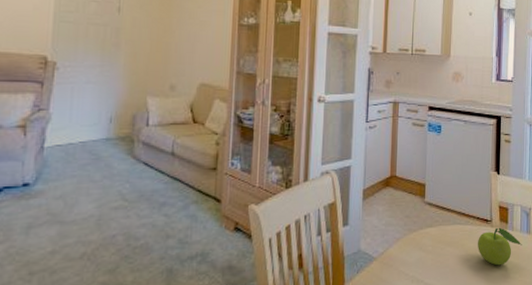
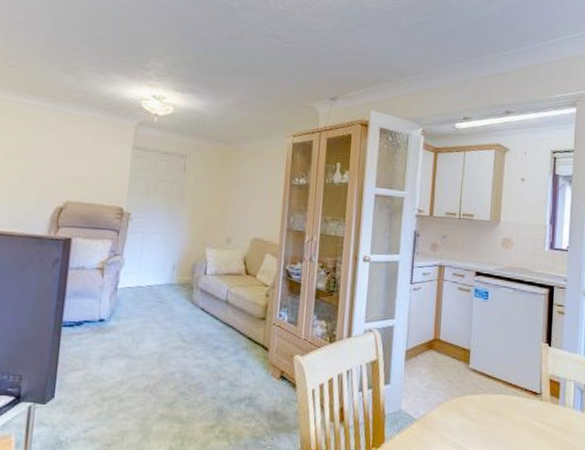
fruit: present [478,227,523,266] -> none [525,401,575,442]

